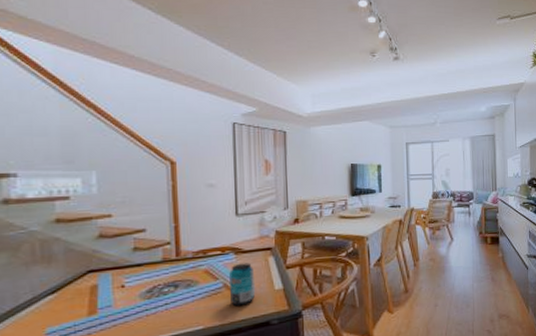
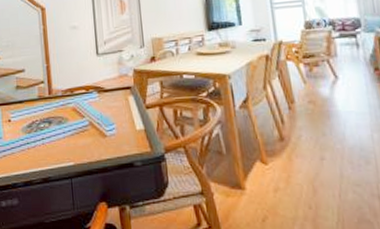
beverage can: present [229,263,255,307] -> none [94,102,118,145]

